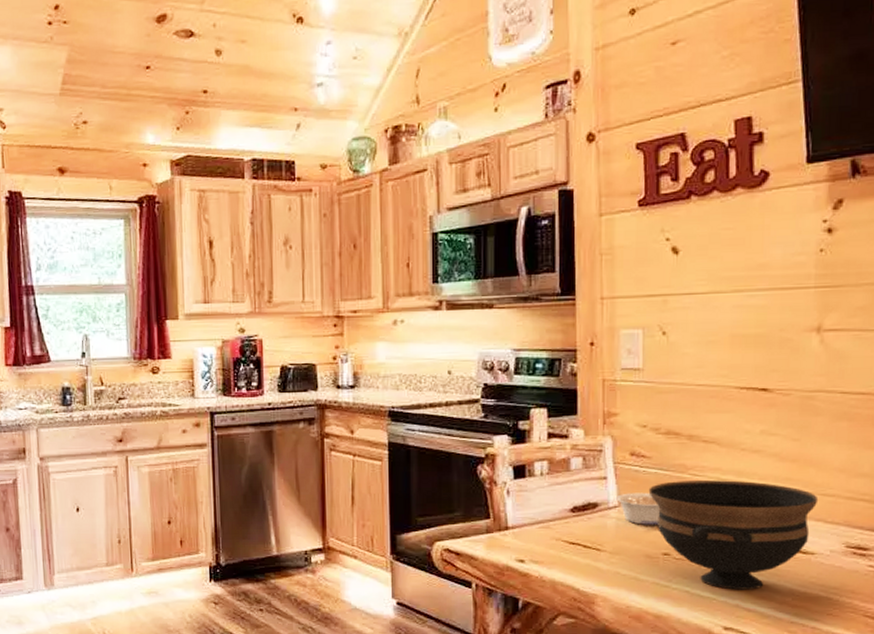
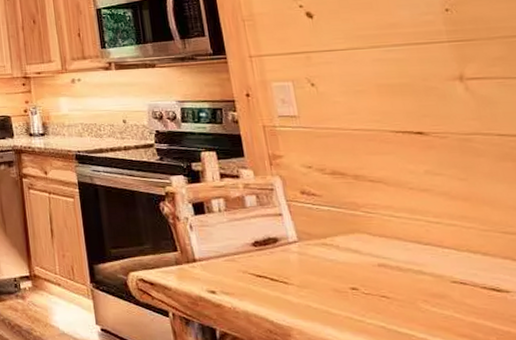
legume: present [616,492,660,525] -> none [294,228,342,260]
bowl: present [648,480,819,590] -> none [324,218,501,328]

